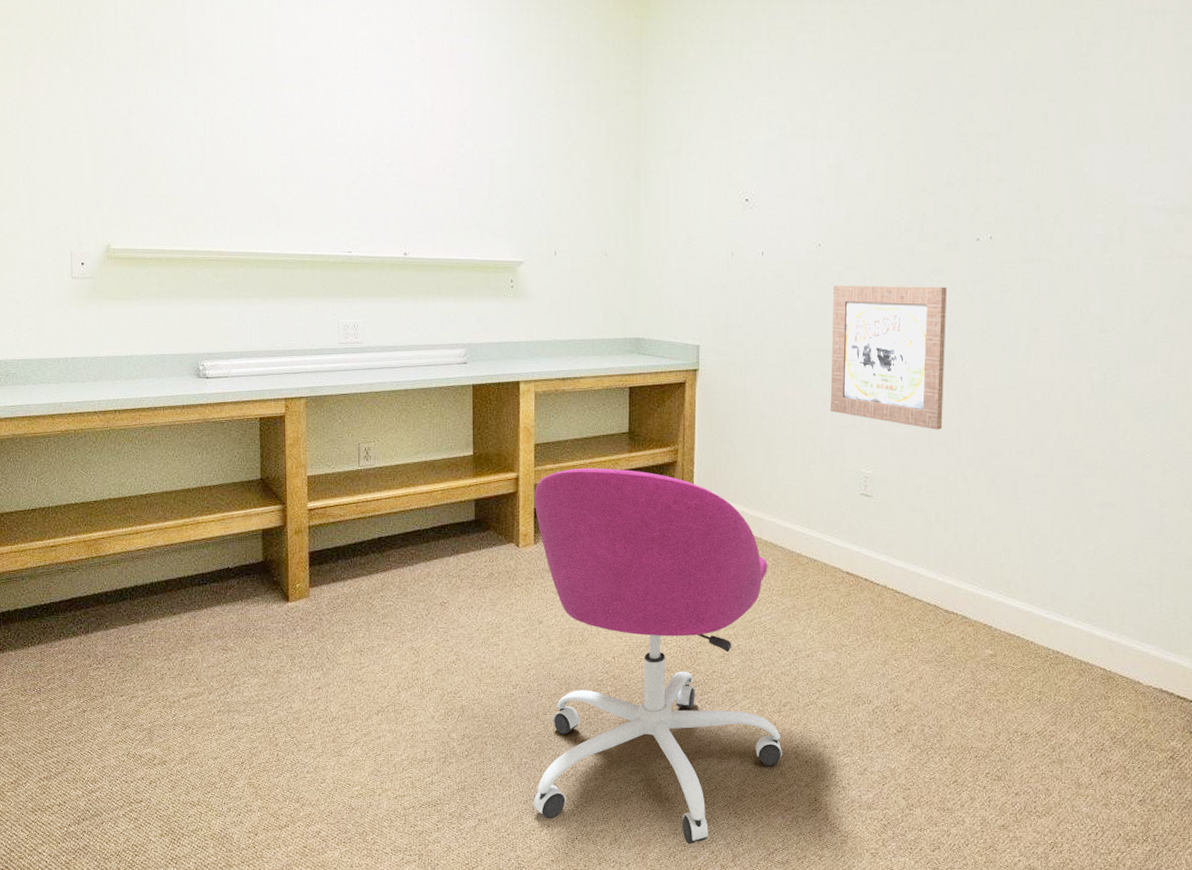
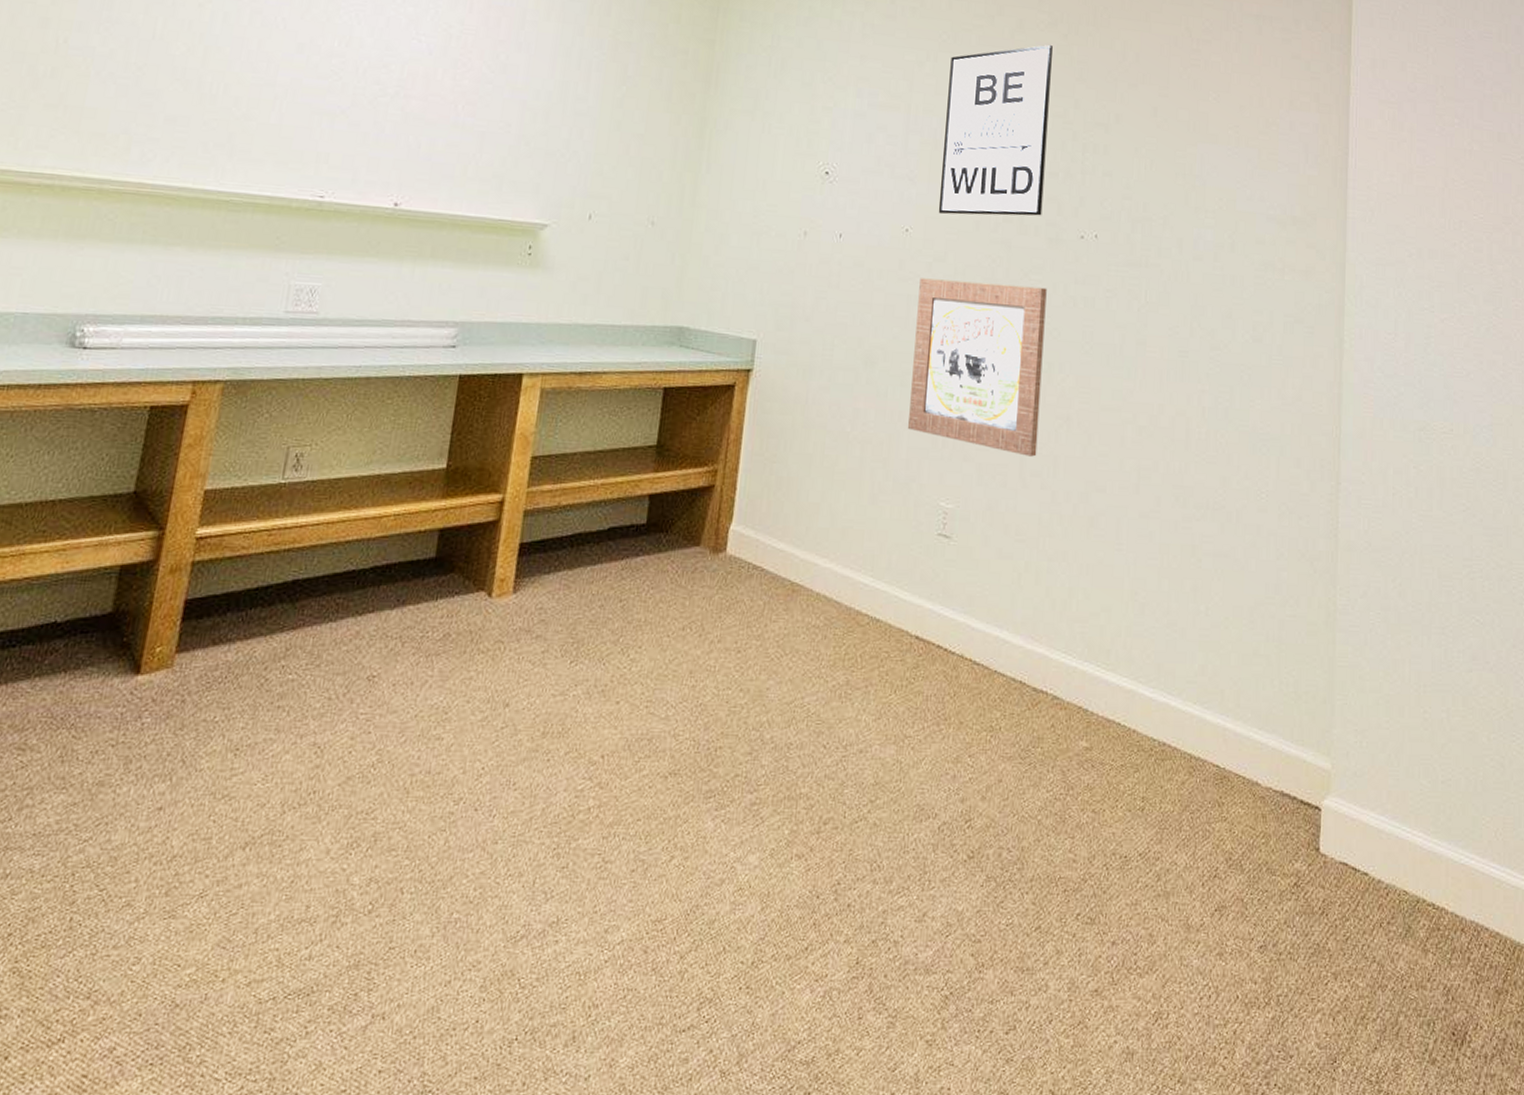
office chair: present [533,467,783,845] -> none [459,490,819,1041]
wall art: none [846,62,945,229] -> present [938,44,1053,216]

